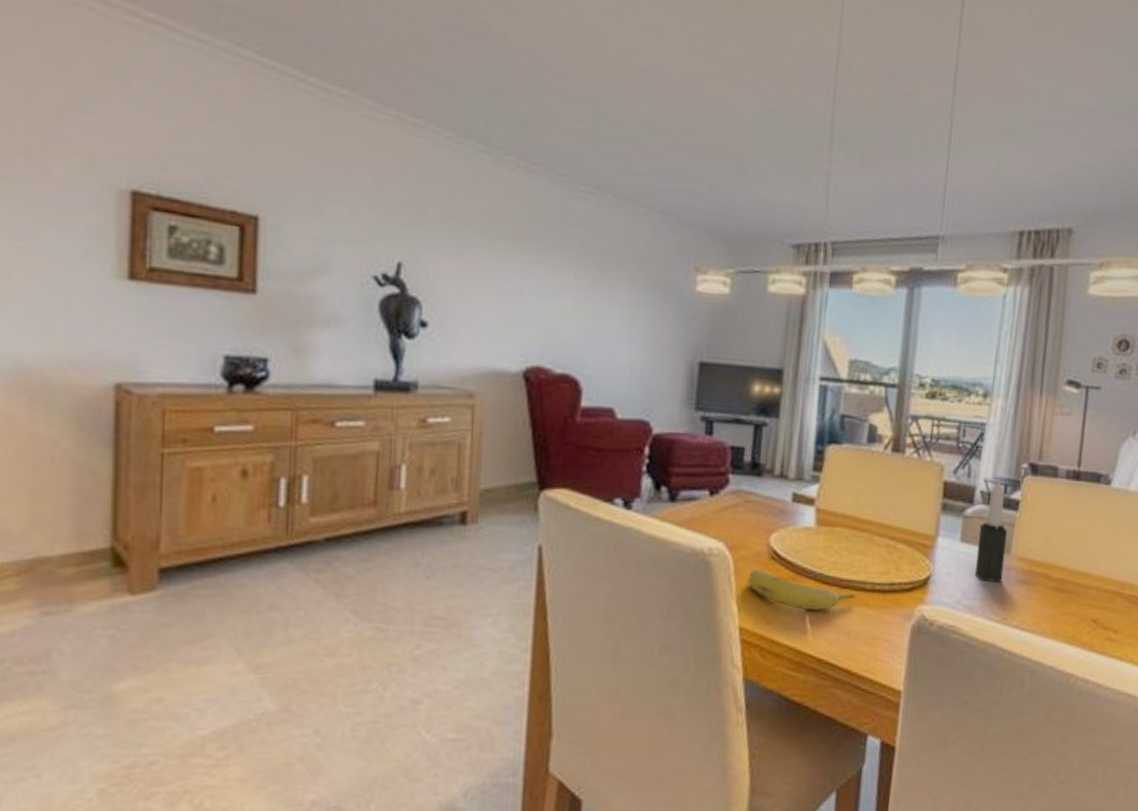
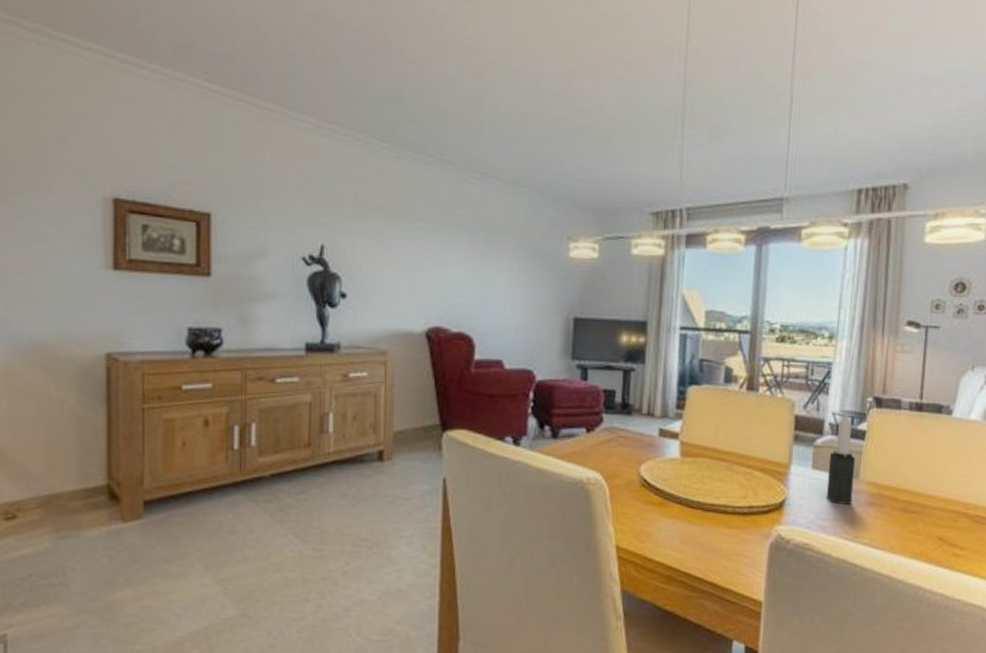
fruit: present [748,568,856,610] -> none [622,494,718,531]

